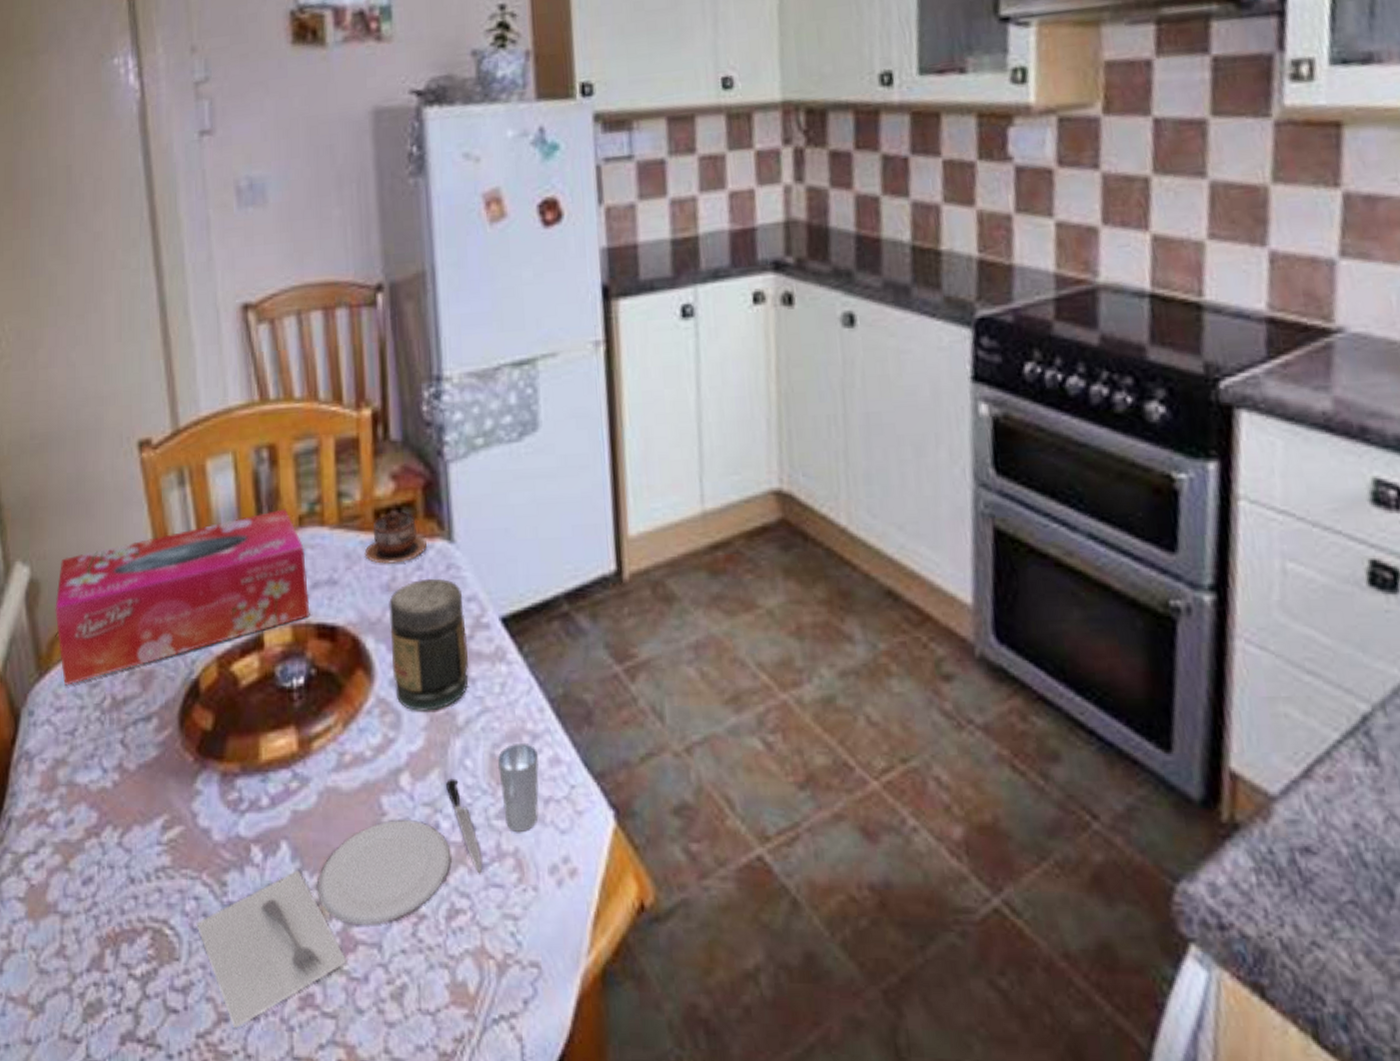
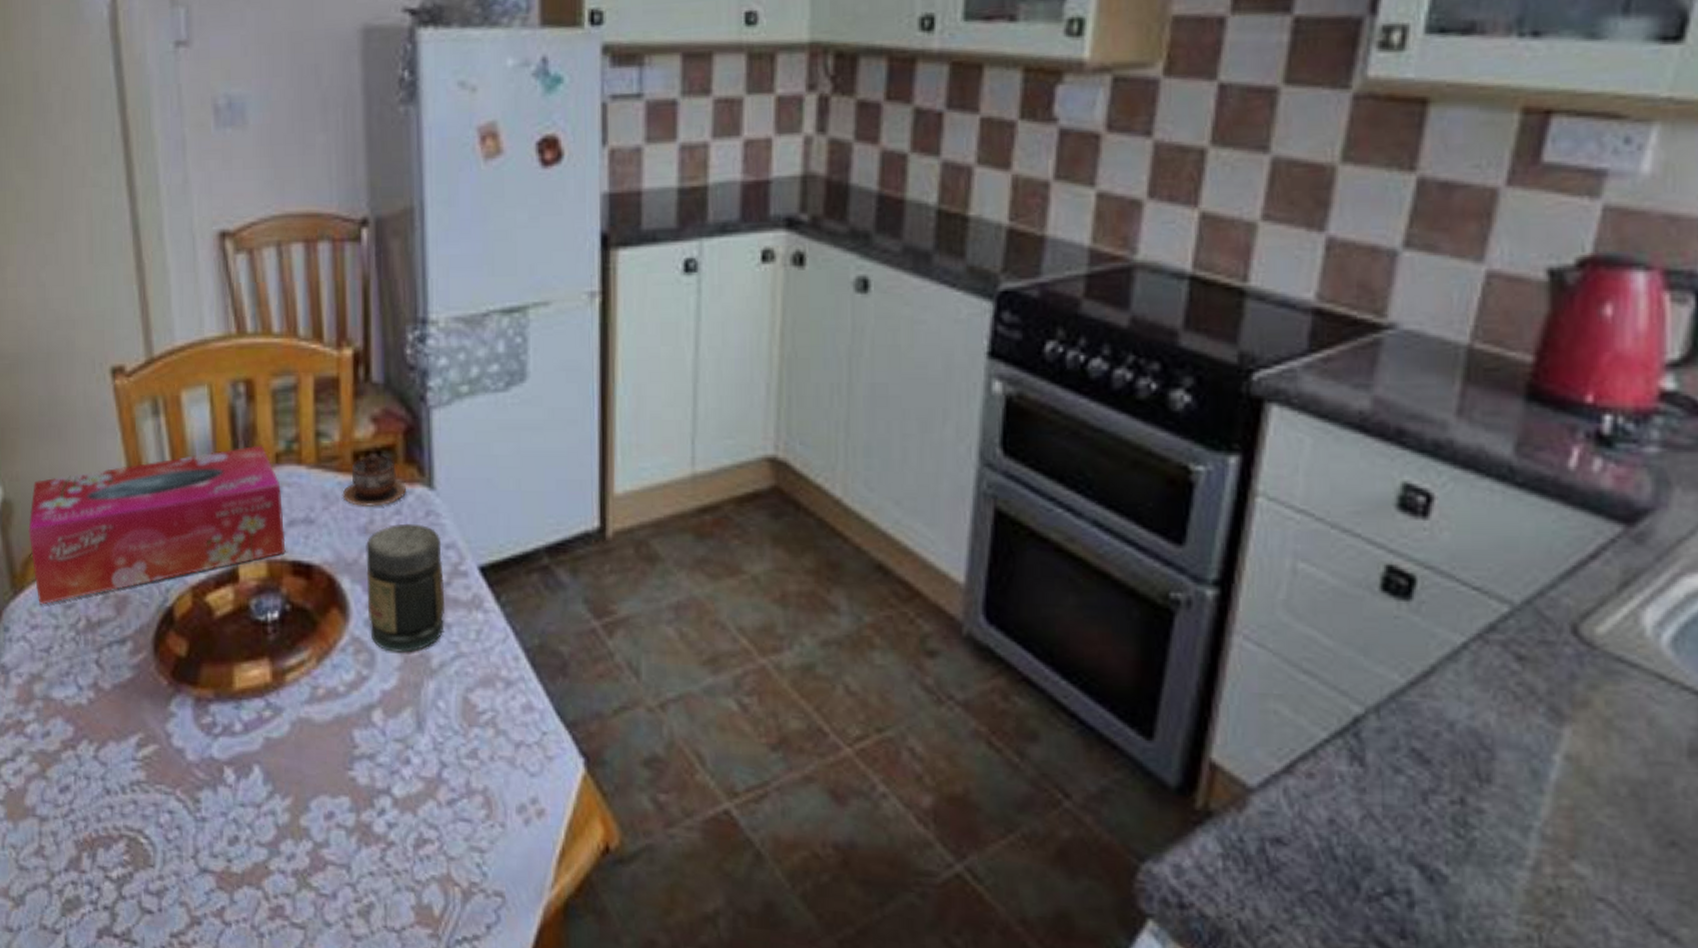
place setting: present [196,742,539,1029] -> none [170,688,511,932]

